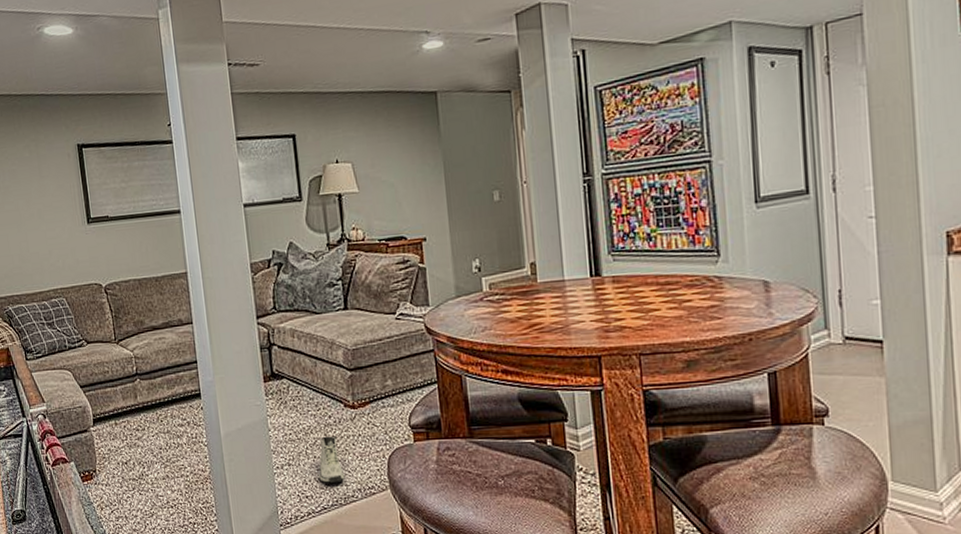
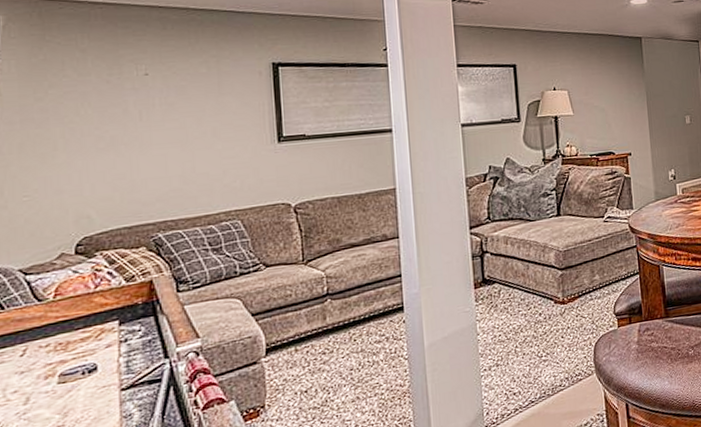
sneaker: present [319,435,345,484] -> none [527,331,554,378]

